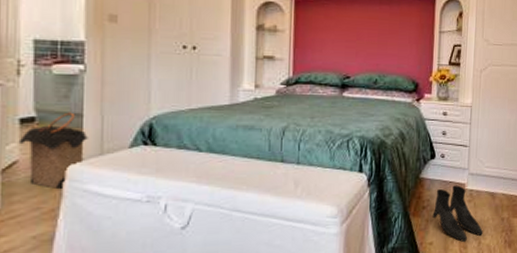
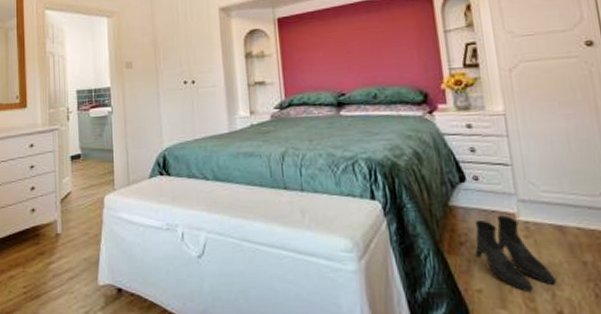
laundry hamper: present [18,112,88,189] -> none [70,148,118,216]

